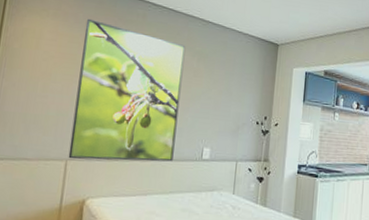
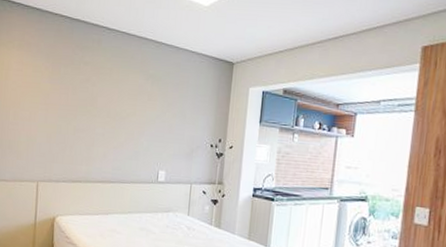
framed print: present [68,18,186,162] -> none [39,47,140,184]

